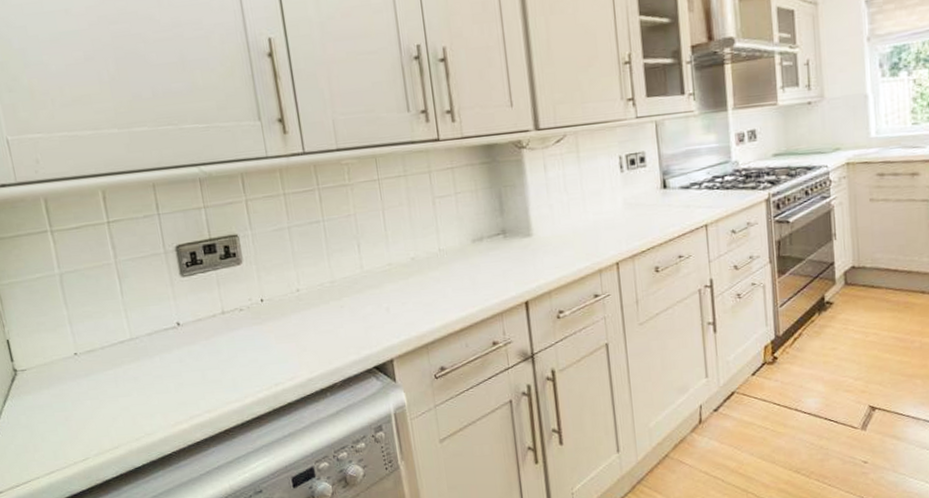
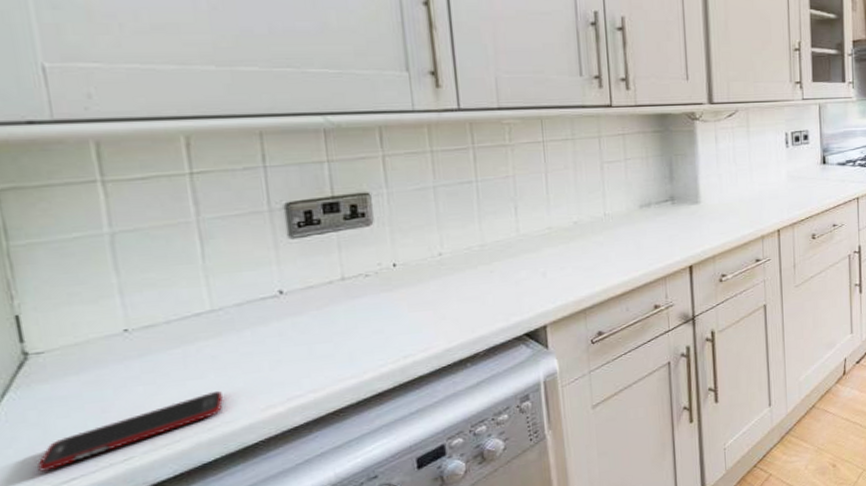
cell phone: none [29,407,145,464] -> present [37,390,223,472]

